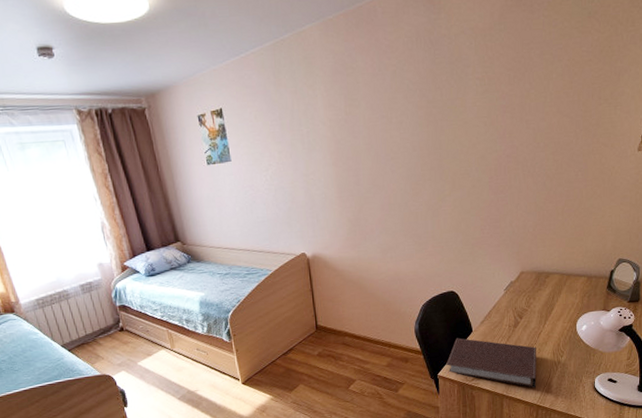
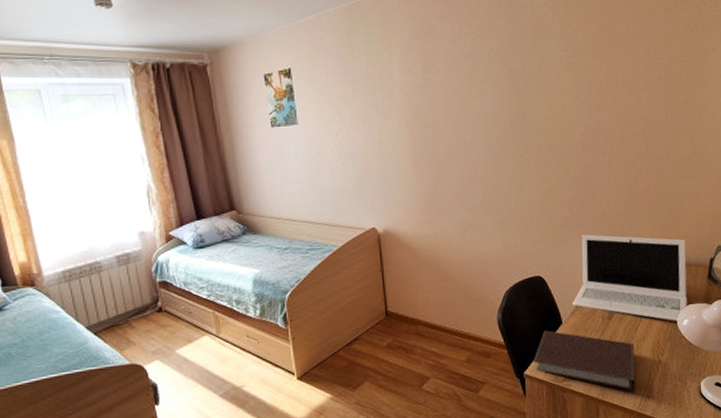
laptop: none [482,252,588,328] -> present [573,234,688,322]

